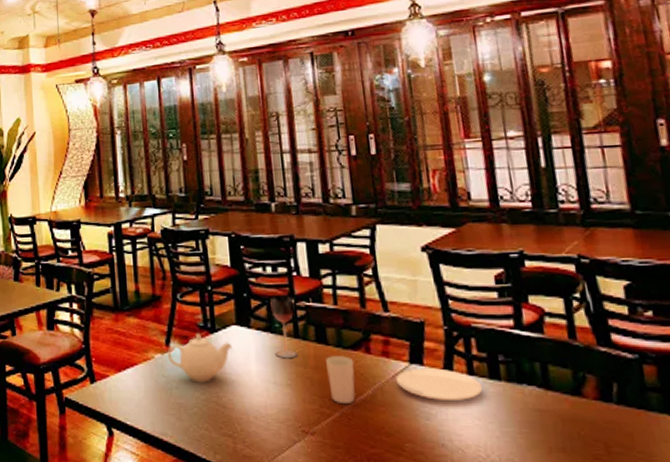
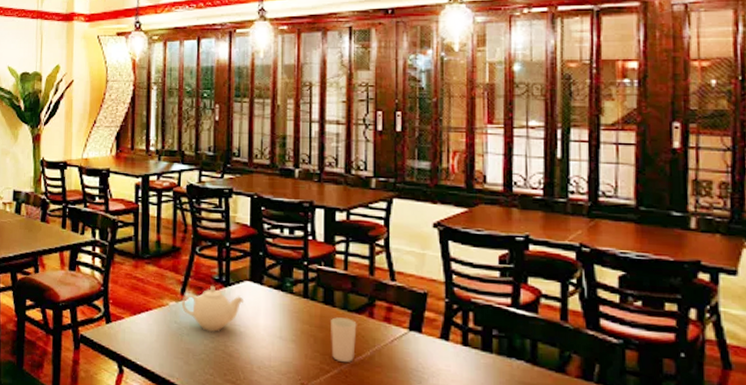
wineglass: present [270,295,298,359] -> none [284,256,307,317]
plate: present [395,368,483,400] -> none [394,335,475,369]

